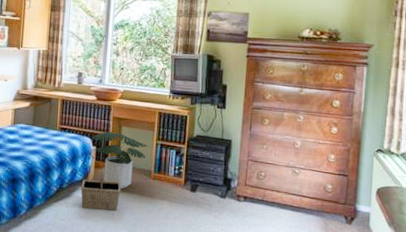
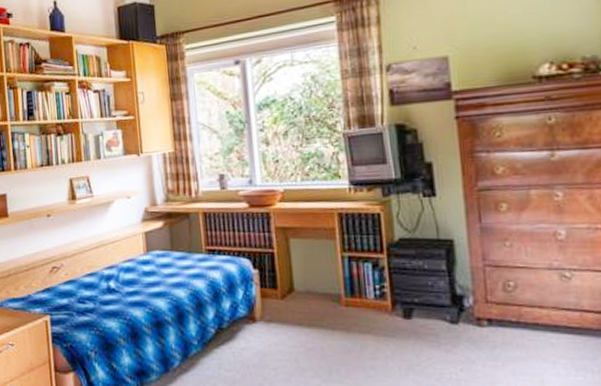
basket: present [81,168,122,211] -> none [246,296,303,354]
potted plant: present [93,131,148,189] -> none [252,246,331,323]

